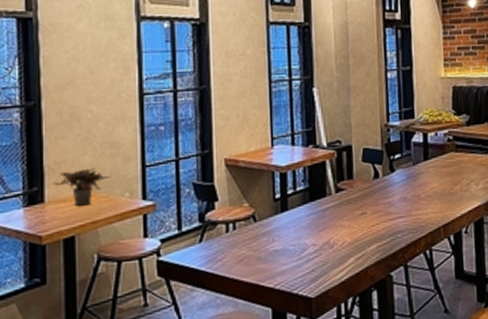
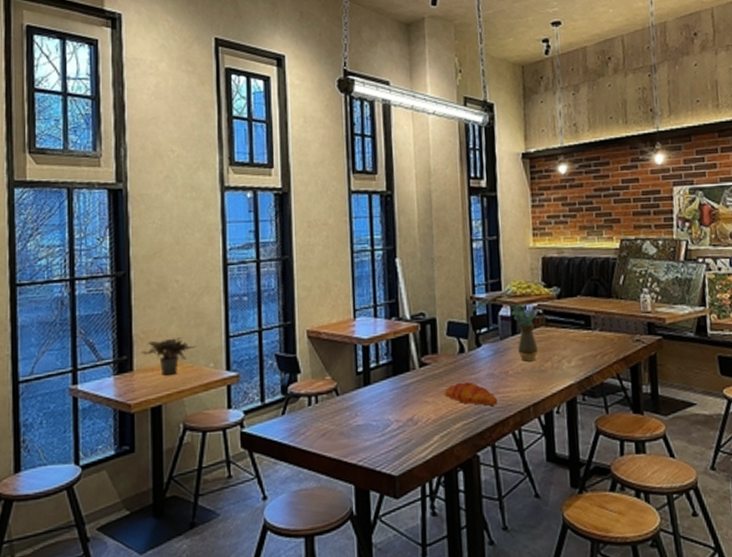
croissant: none [359,205,410,228] -> present [443,382,498,406]
vase: none [422,129,449,185] -> present [510,302,538,362]

